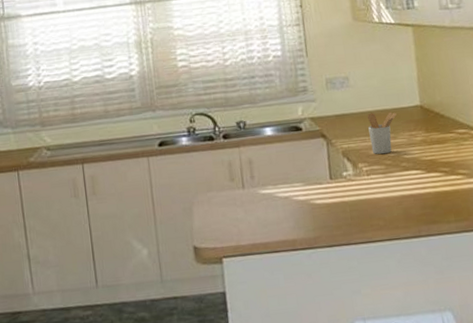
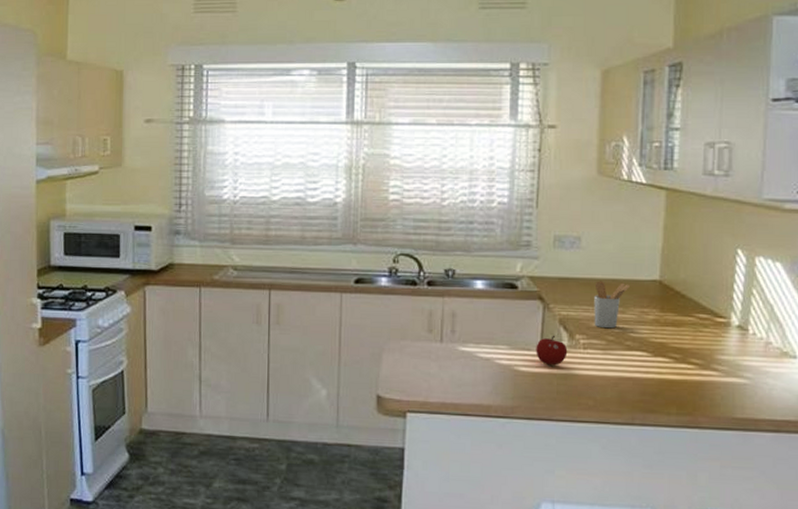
fruit: none [326,167,354,195] -> present [536,335,568,366]

